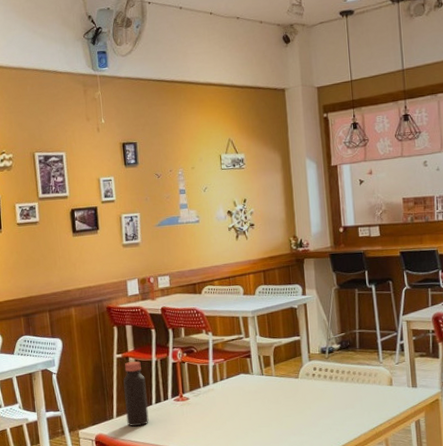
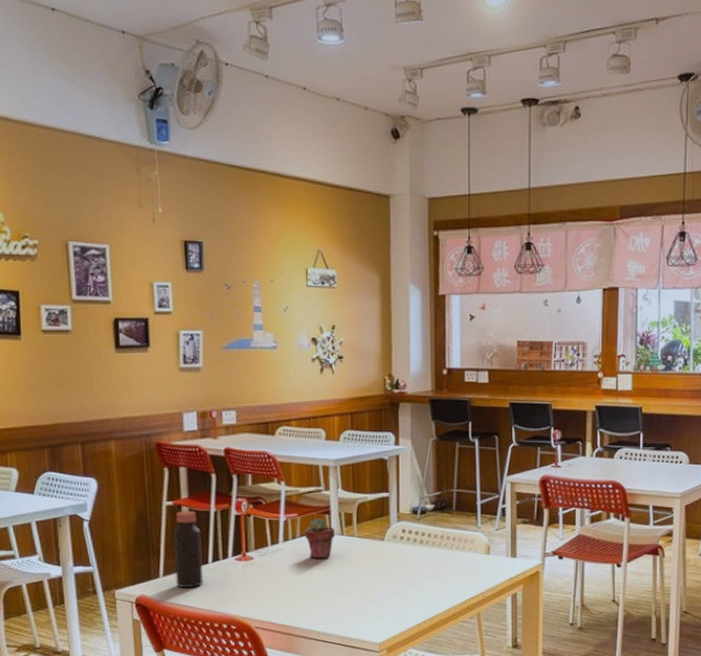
potted succulent: none [230,361,257,397] -> present [304,518,336,559]

